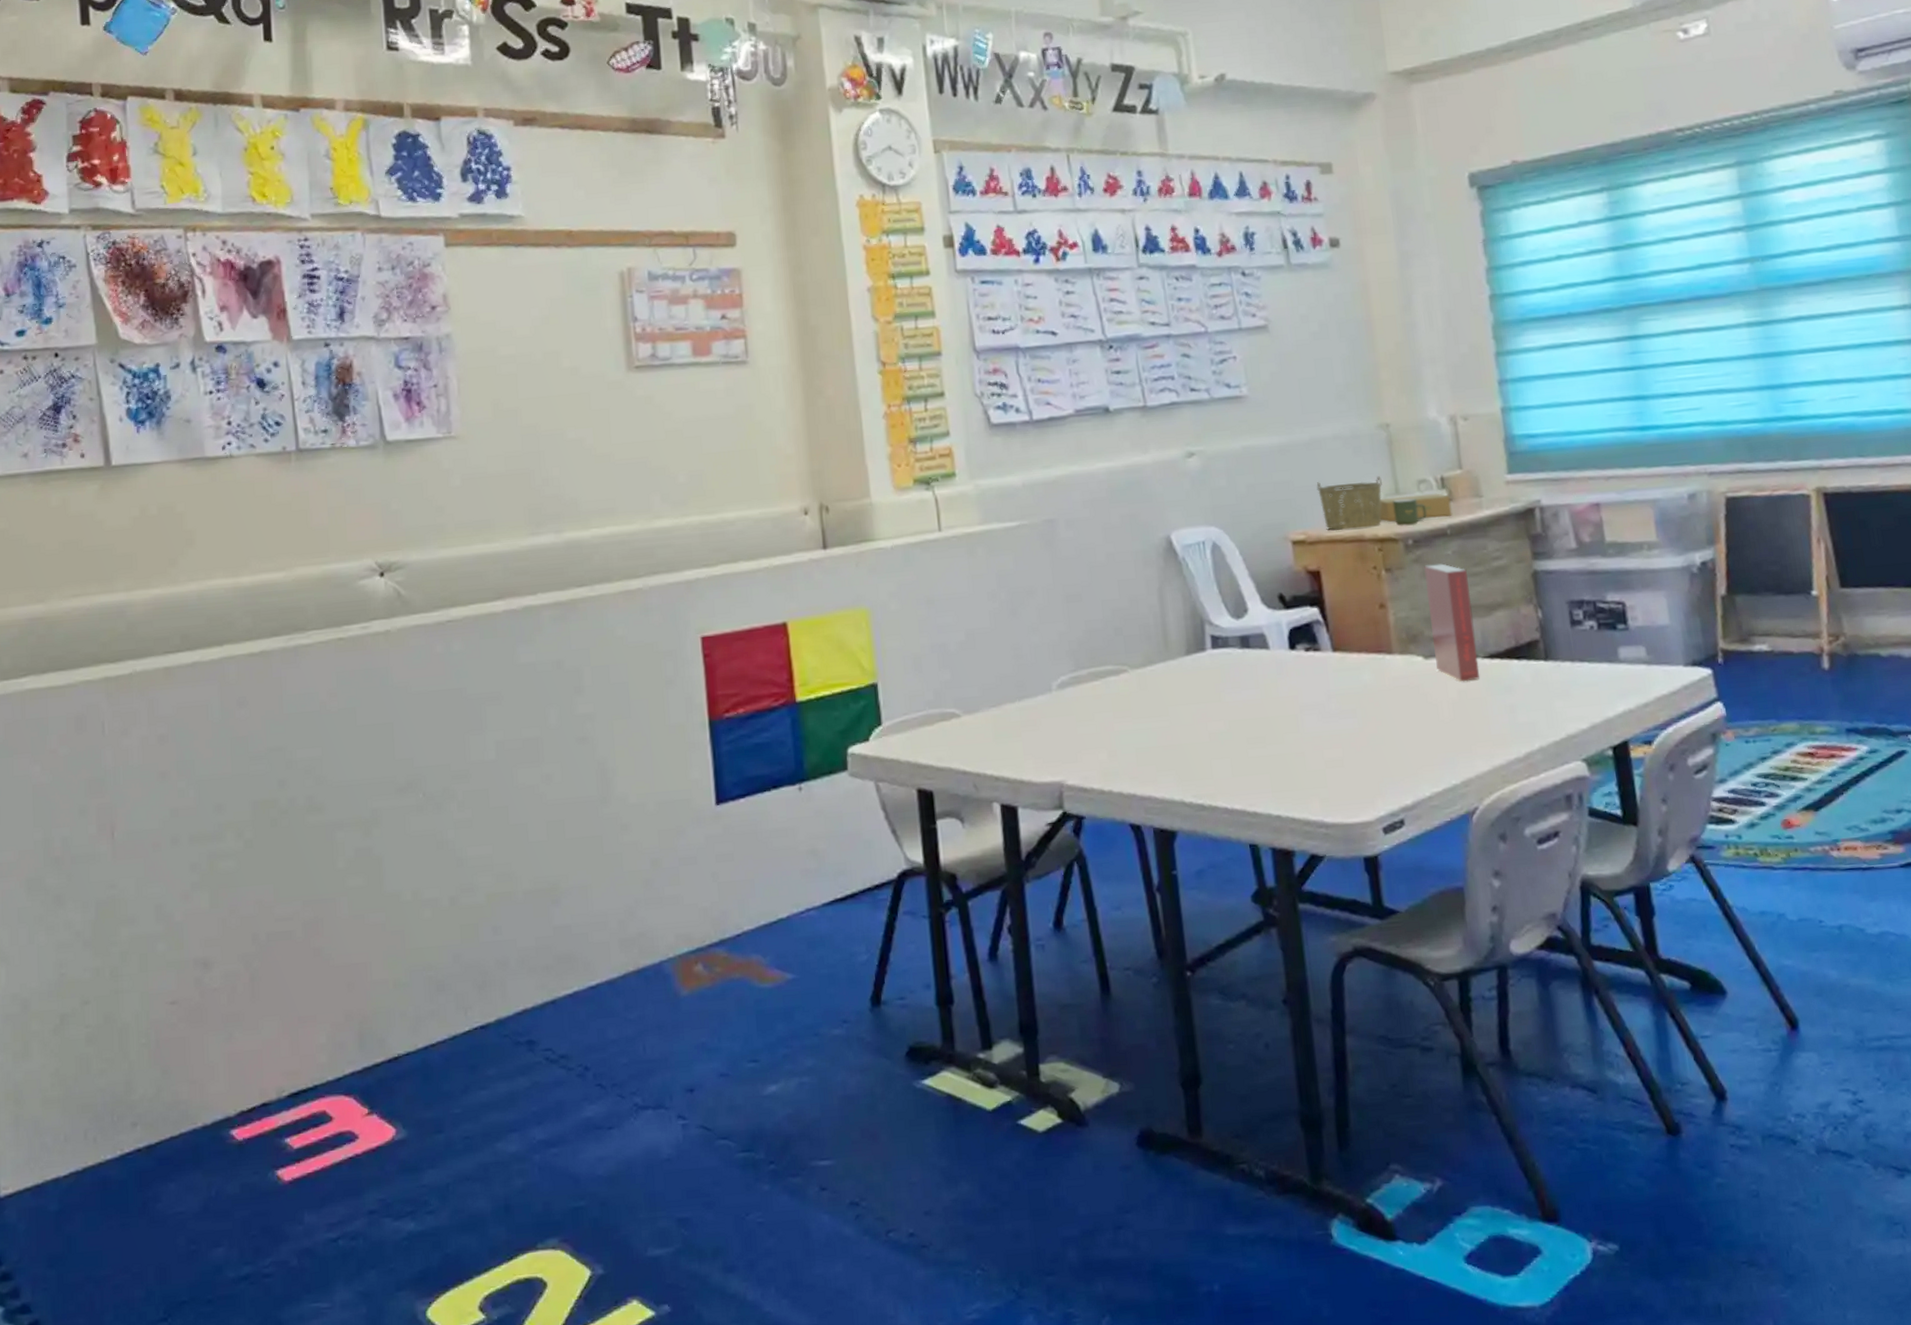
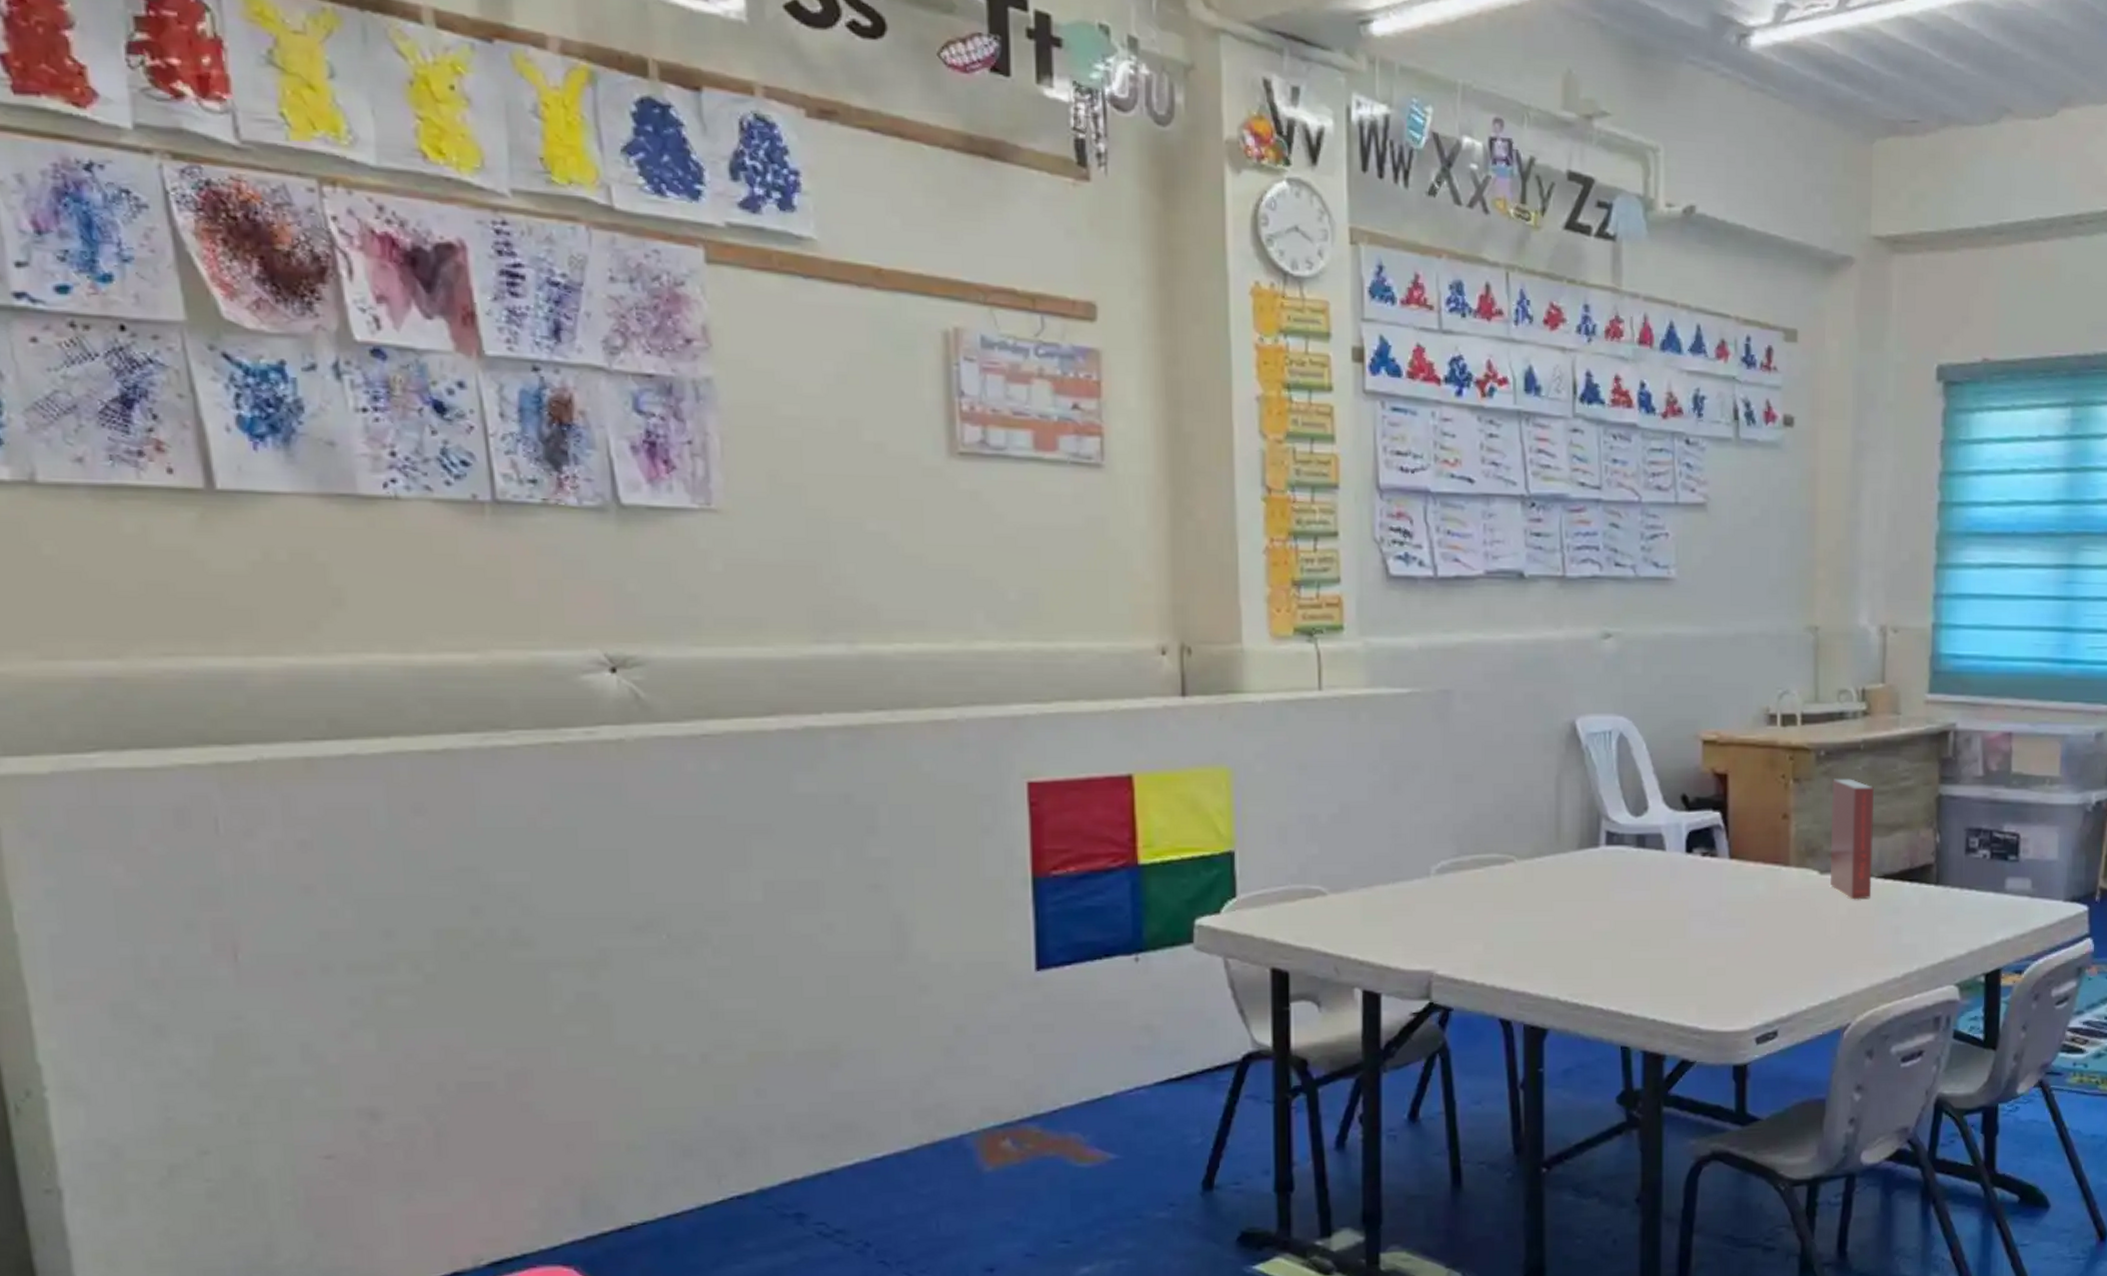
basket: present [1316,475,1382,531] -> none [1735,680,1803,735]
box: present [1379,493,1452,522] -> none [1795,705,1868,732]
mug: present [1392,498,1427,527] -> none [1810,707,1843,738]

